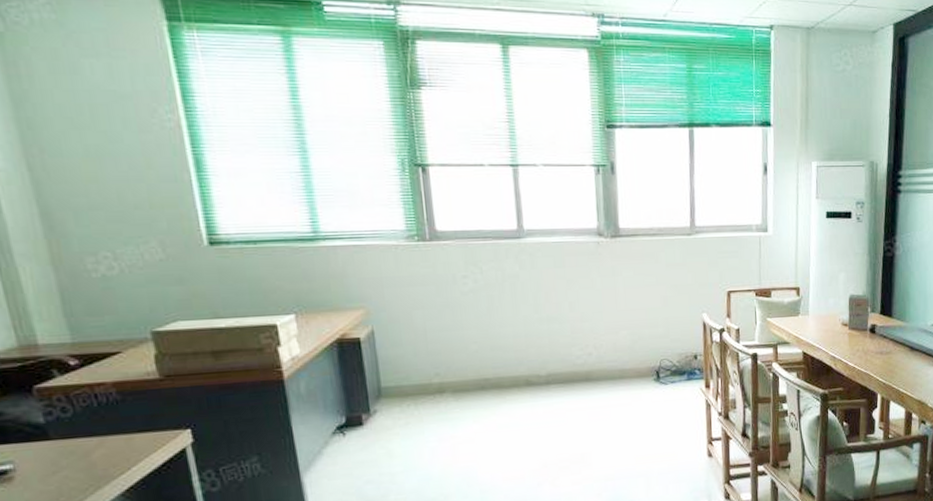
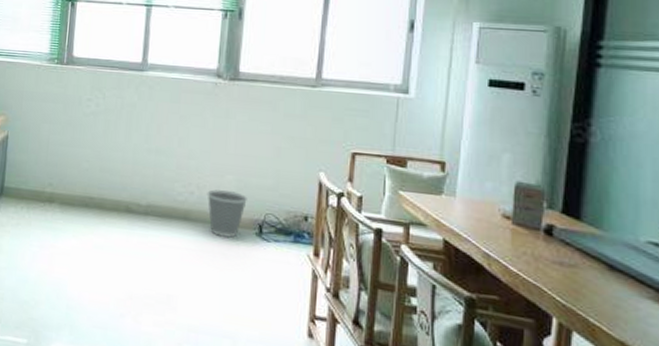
wastebasket: none [604,345,643,389] -> present [207,189,247,238]

